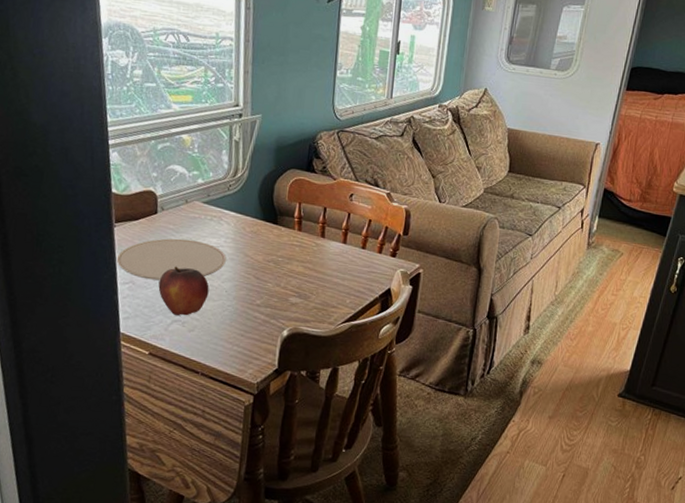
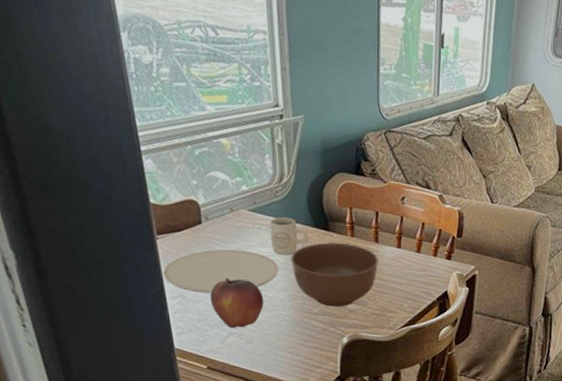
mug: none [220,209,257,247] -> present [270,217,308,255]
bowl: none [238,235,324,300] -> present [291,242,378,307]

